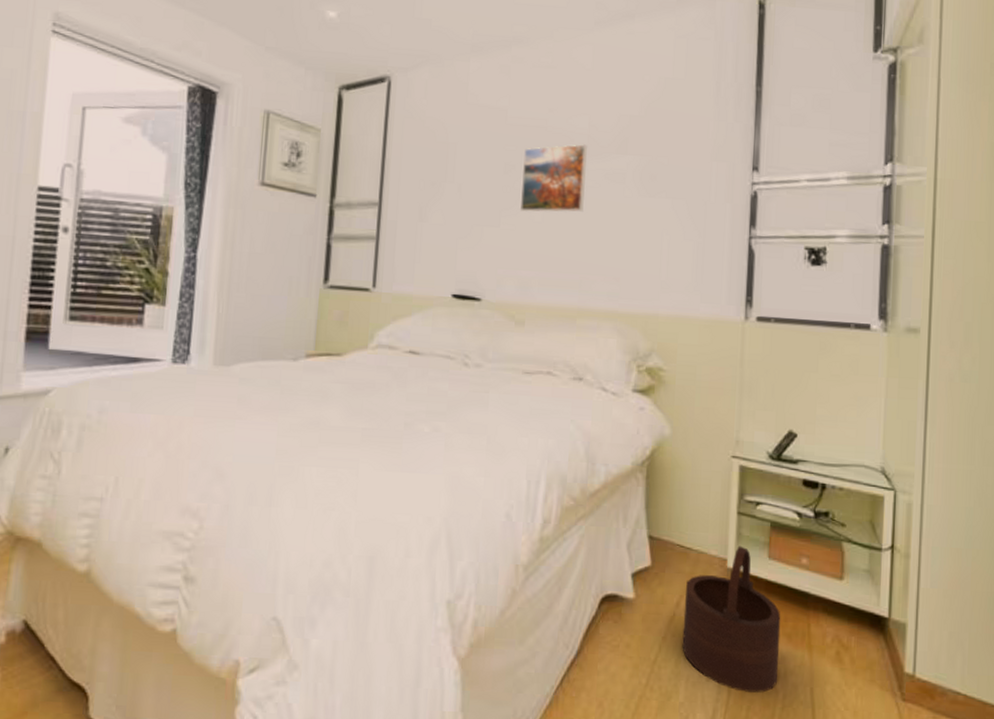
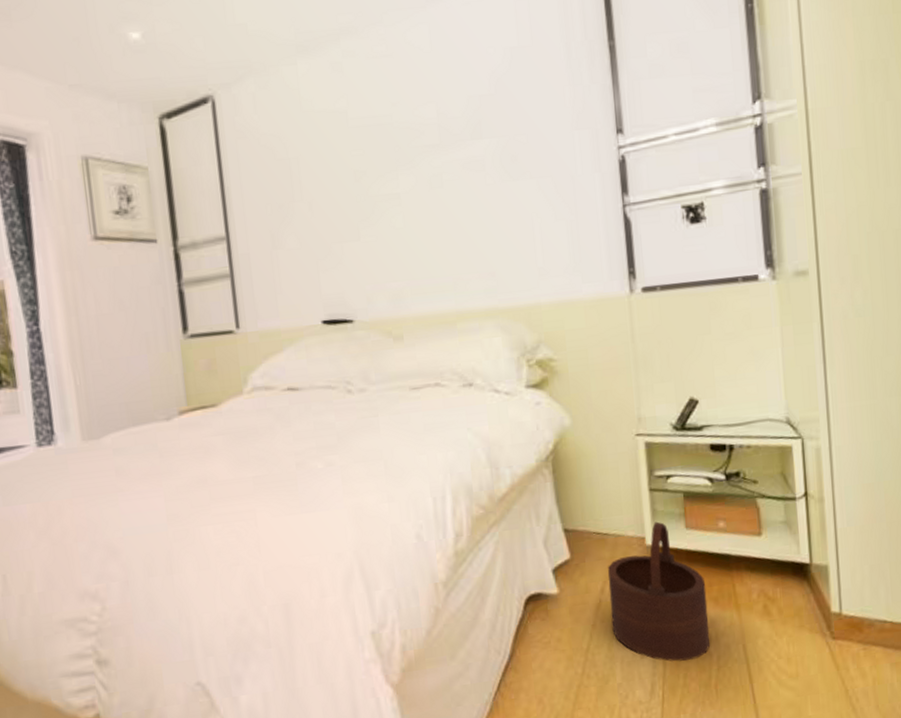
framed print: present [519,144,587,213] -> none [372,135,446,220]

